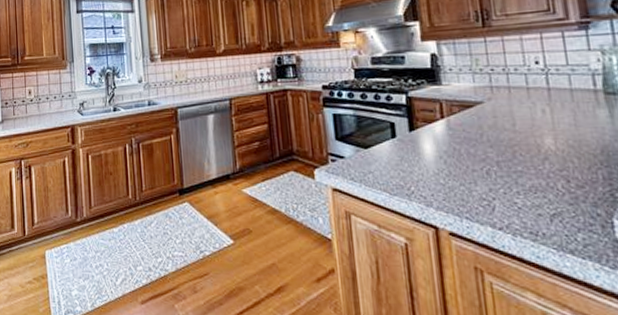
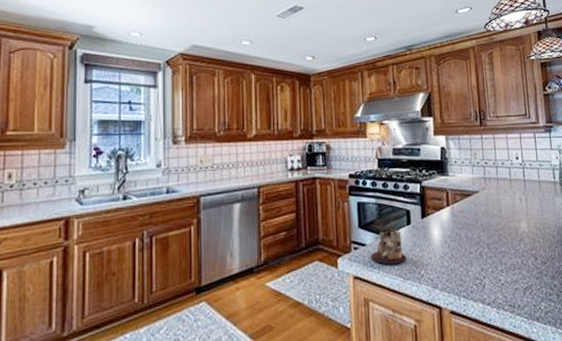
mug: none [350,142,392,179] -> present [370,229,406,265]

